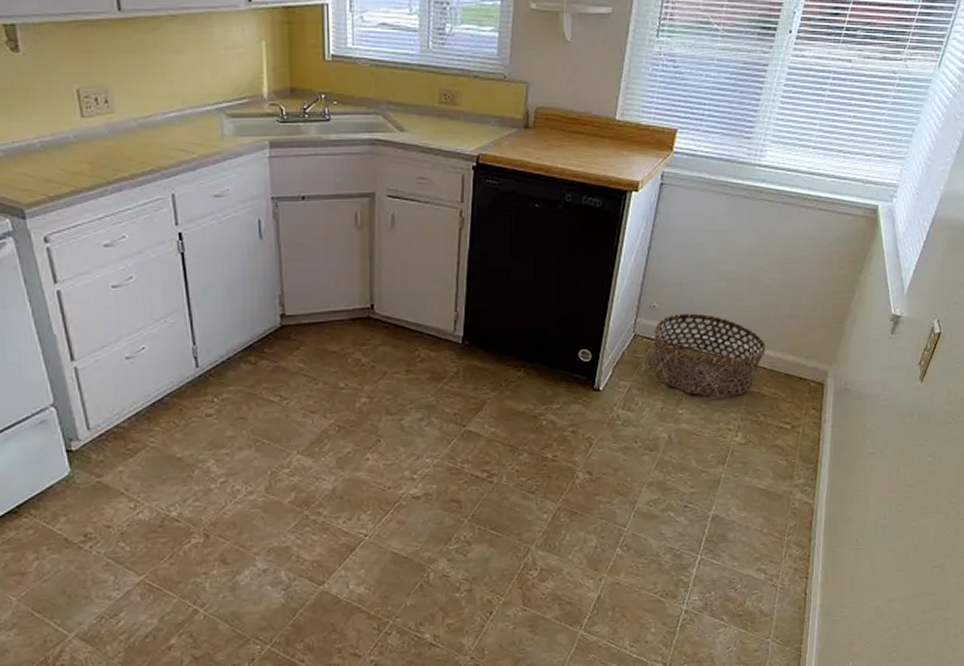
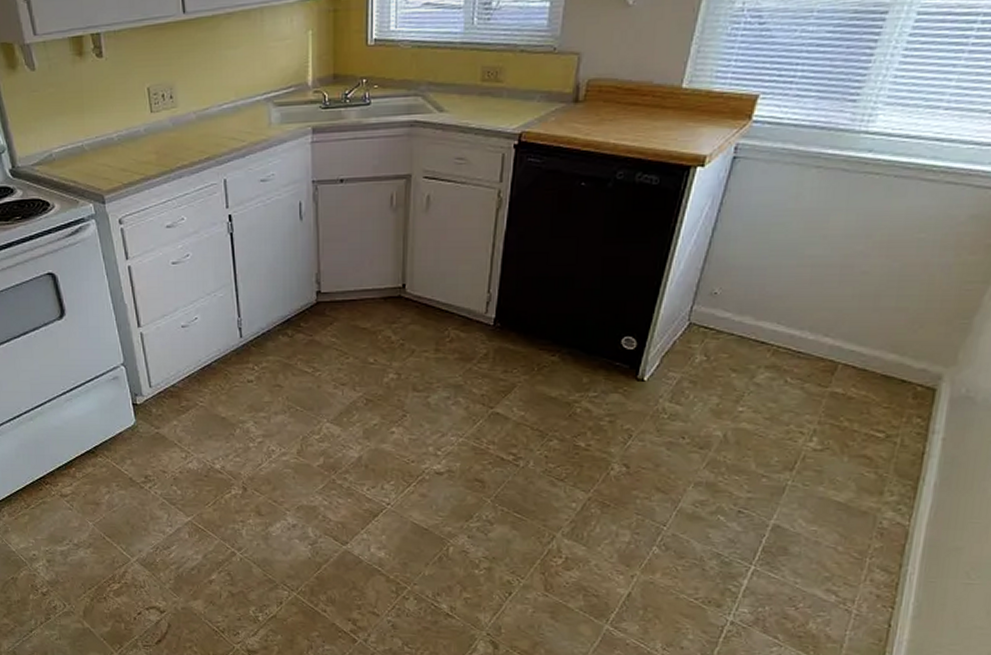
basket: present [651,313,766,397] -> none [708,302,858,396]

